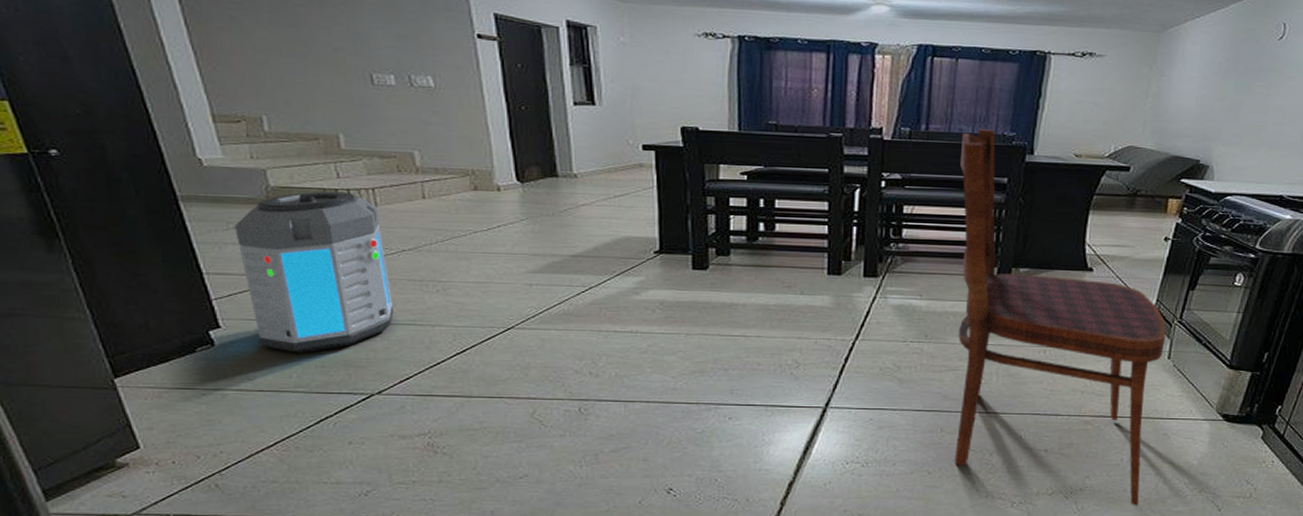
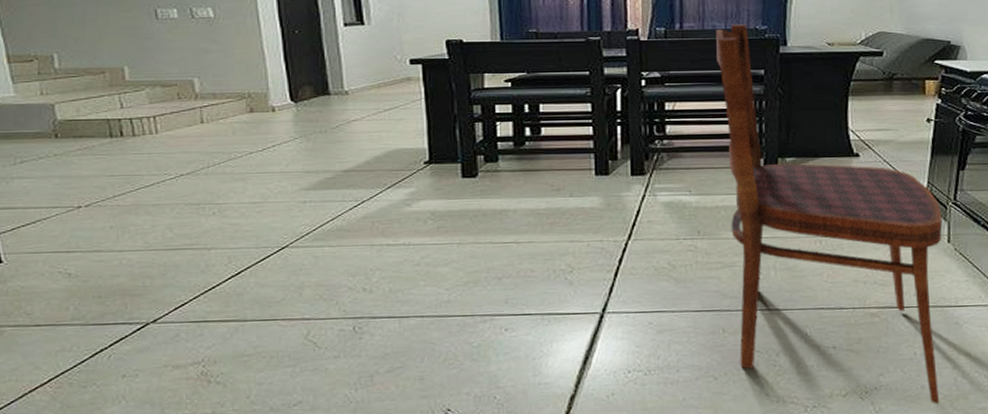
air purifier: present [235,191,394,354] -> none [22,121,171,285]

